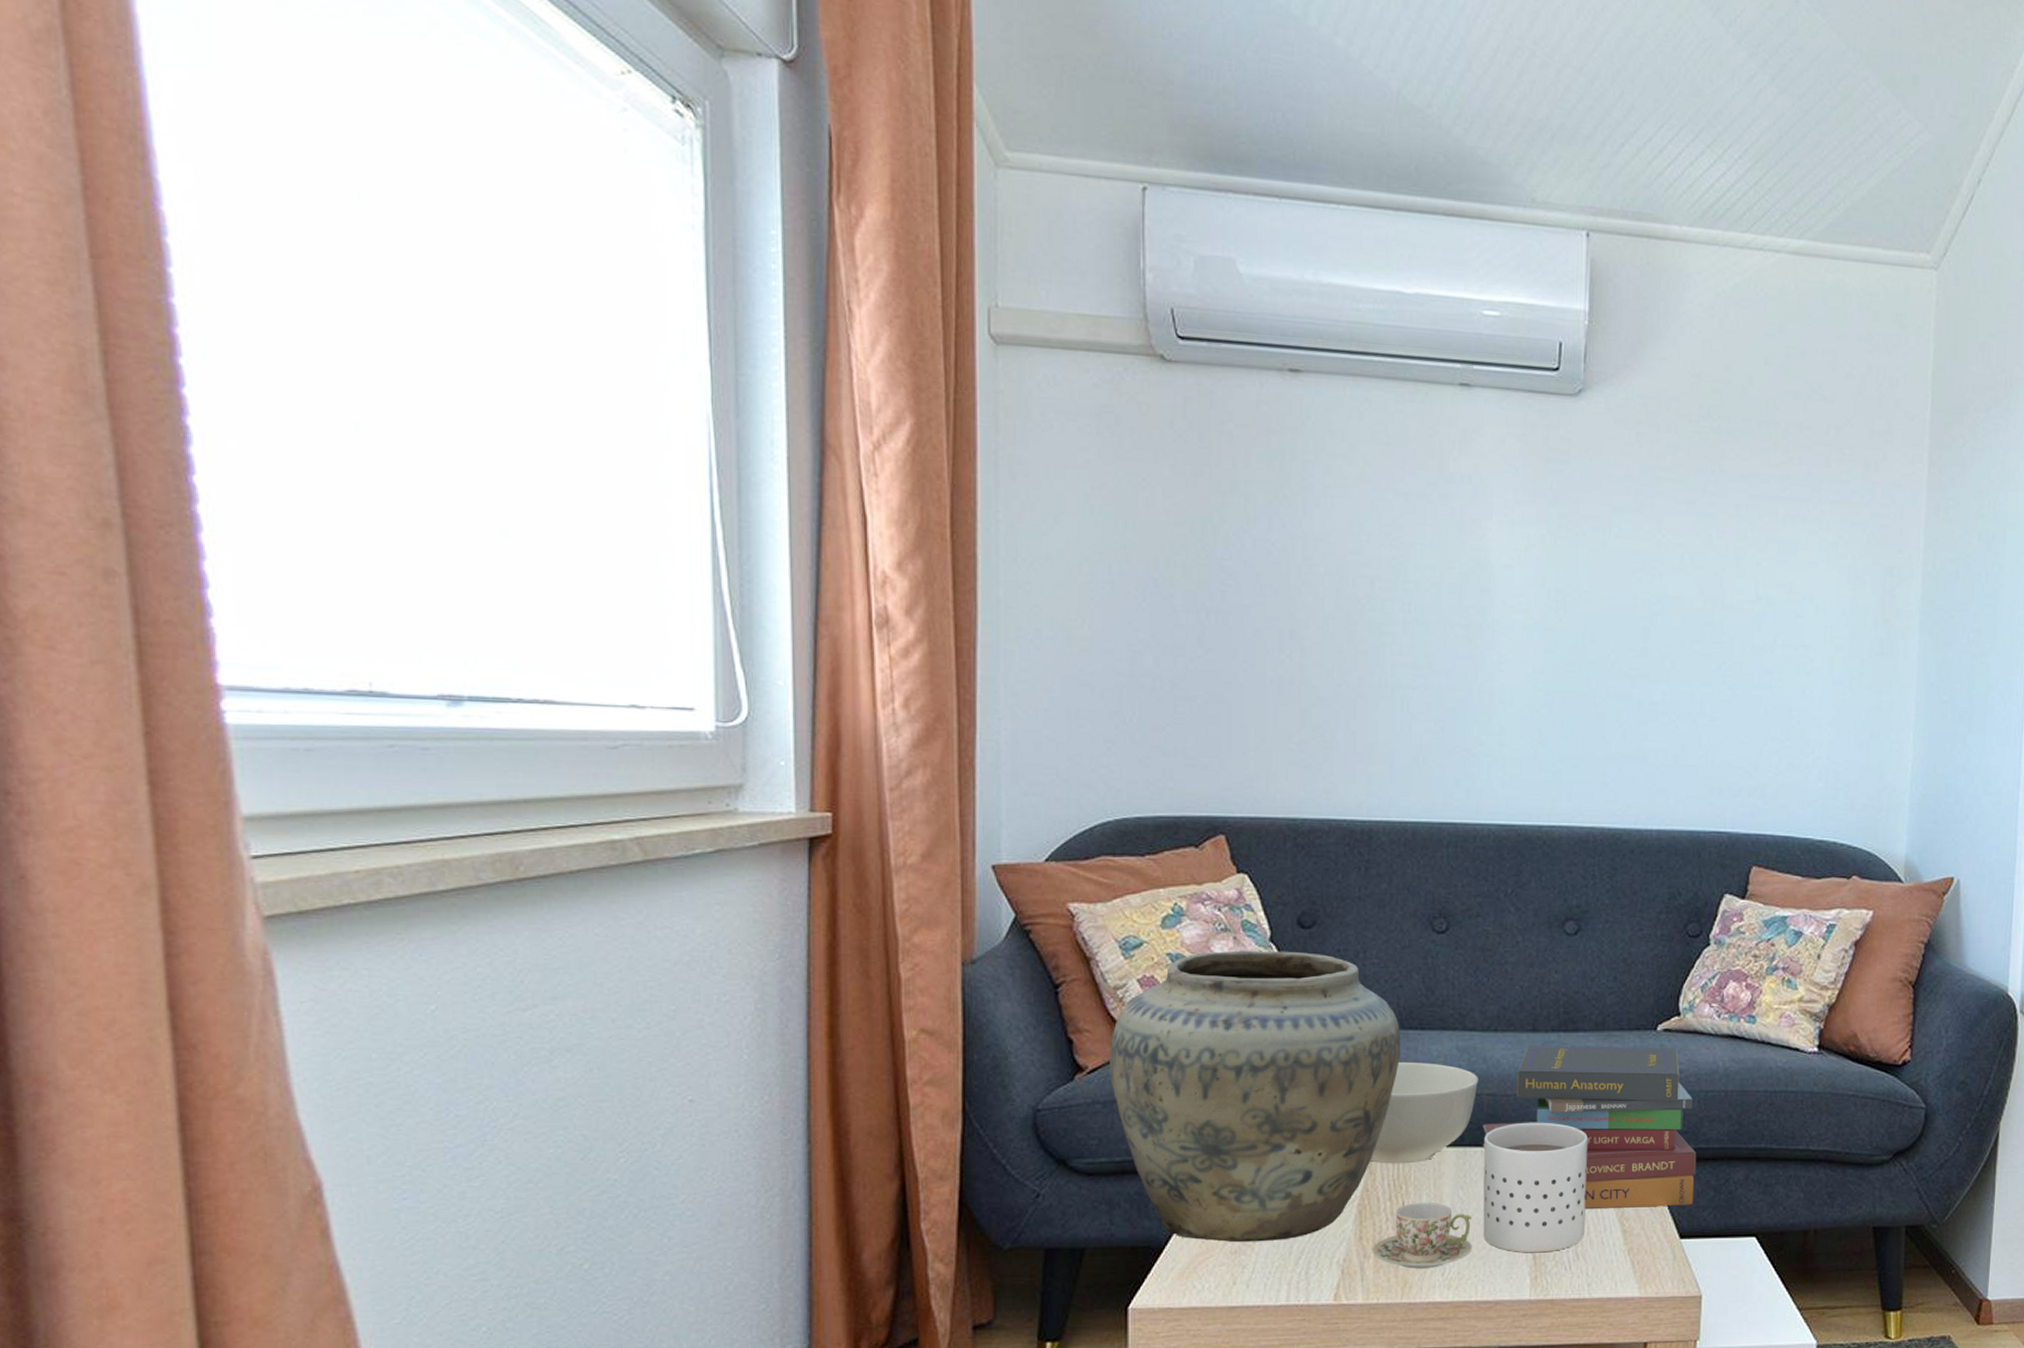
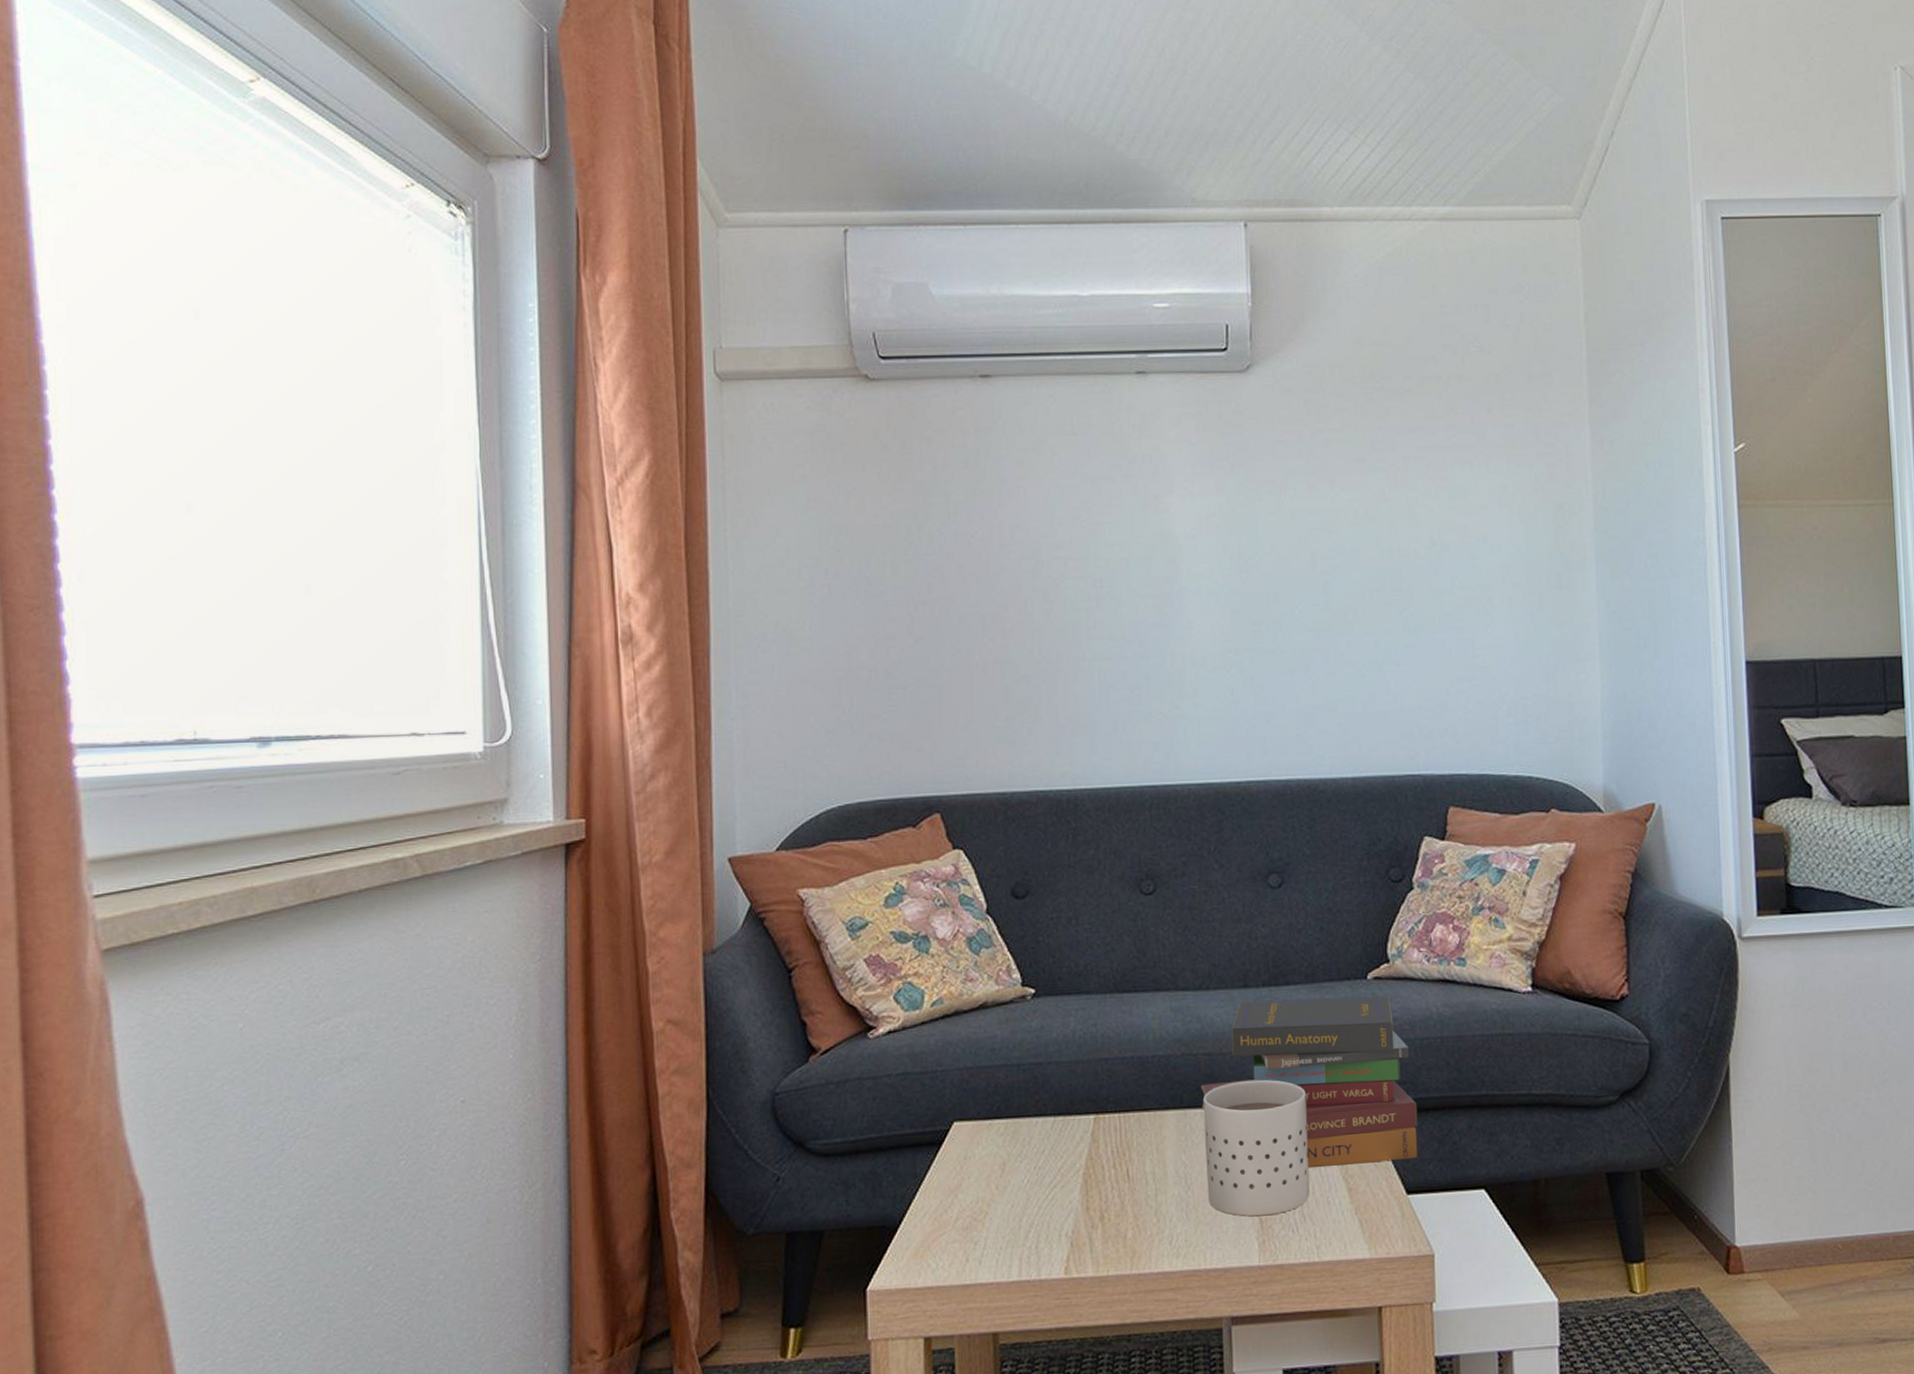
vase: present [1110,950,1401,1243] -> none [841,922,1117,1219]
bowl: present [1370,1061,1479,1164] -> none [1092,1025,1195,1131]
teacup: present [1372,1202,1472,1269] -> none [1100,1167,1198,1238]

